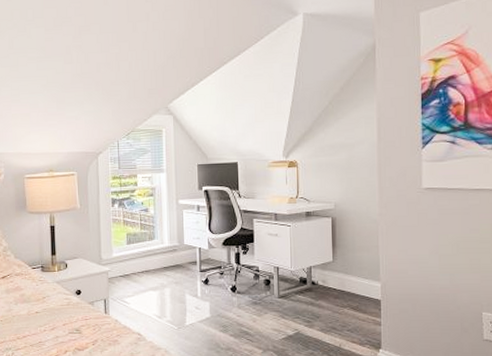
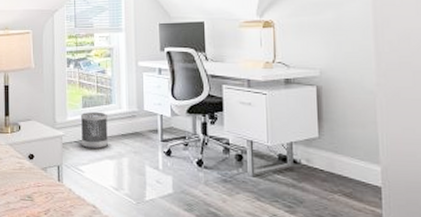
wastebasket: none [125,247,151,281] -> present [80,111,108,149]

